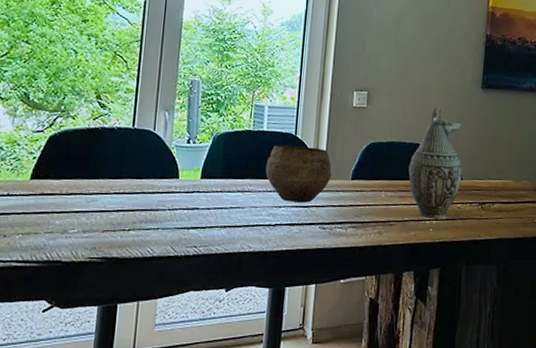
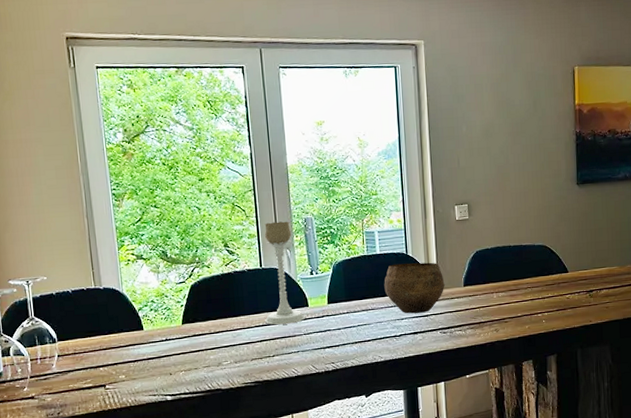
candle holder: none [126,79,175,196] -> present [264,221,306,325]
decorative vase: present [408,105,462,219] -> none [516,207,568,311]

